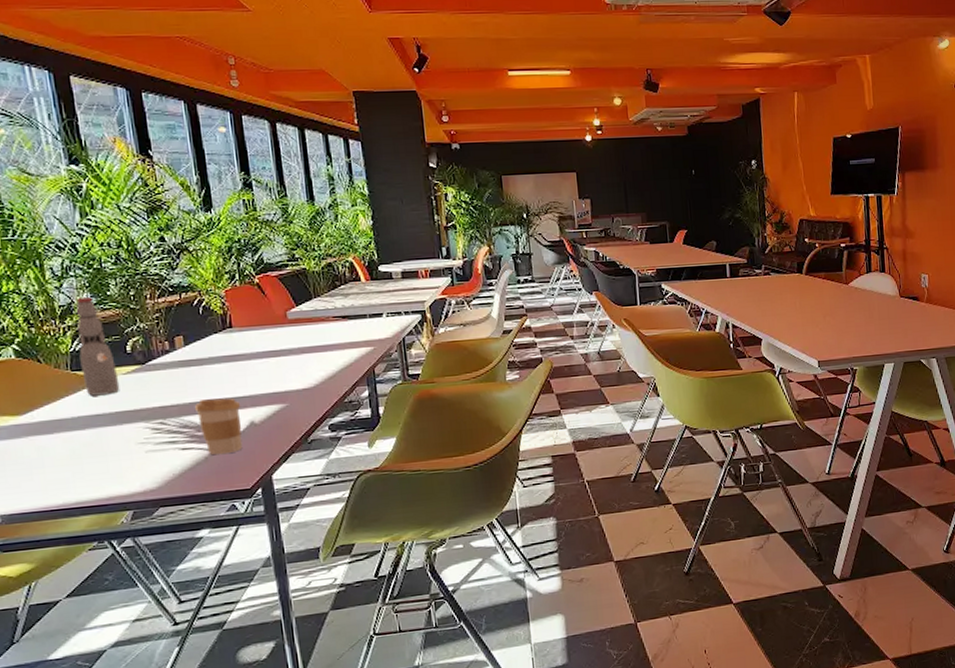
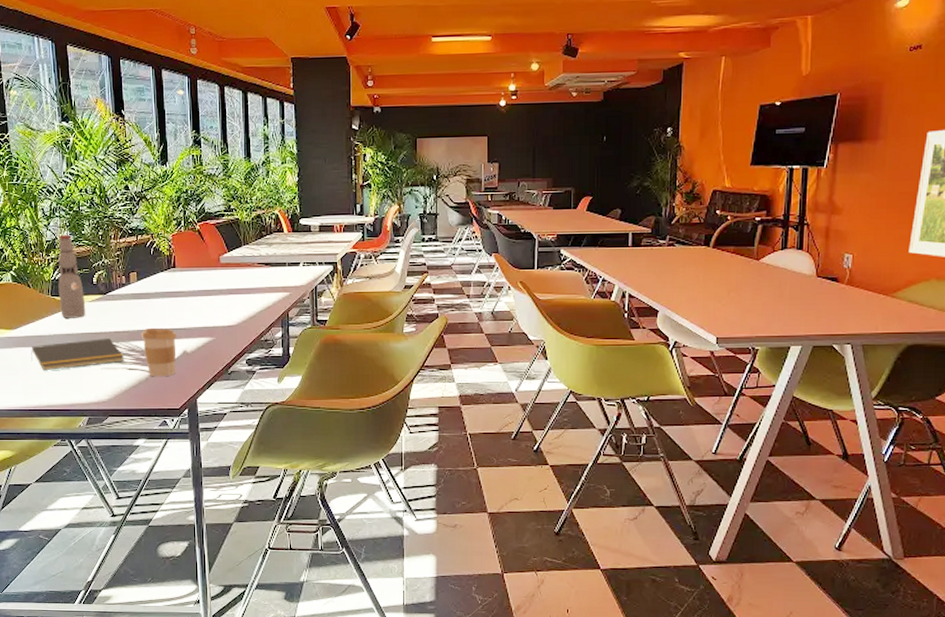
notepad: none [48,415,176,462] -> present [31,339,125,371]

